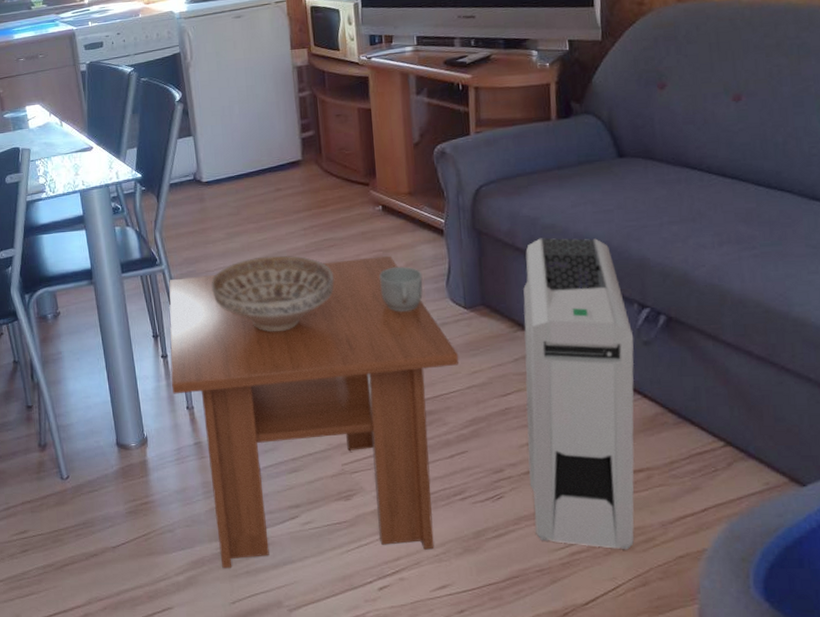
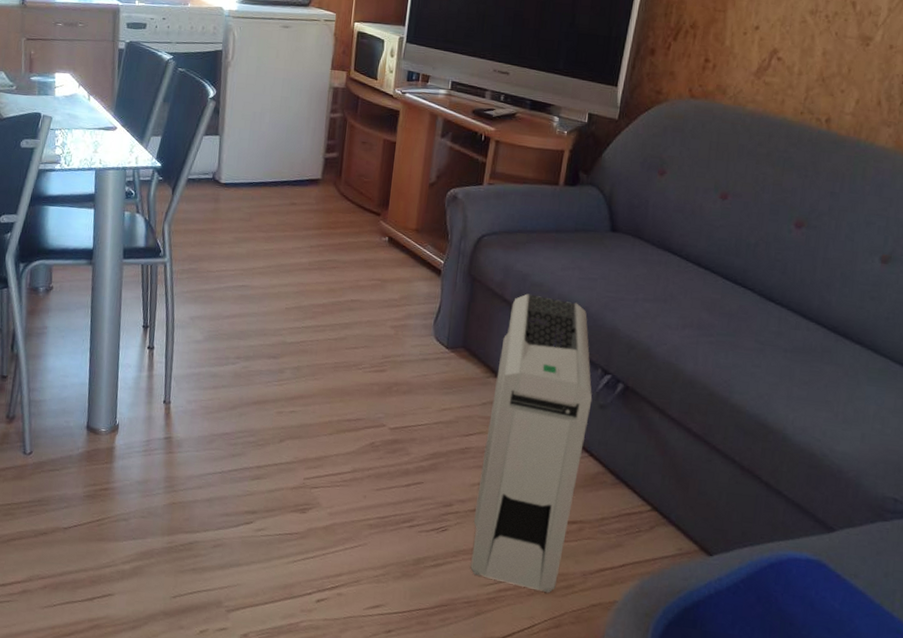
coffee table: present [168,256,460,569] -> none [152,273,433,570]
decorative bowl: present [211,255,334,332] -> none [210,266,331,342]
mug: present [379,266,423,312] -> none [371,298,414,342]

